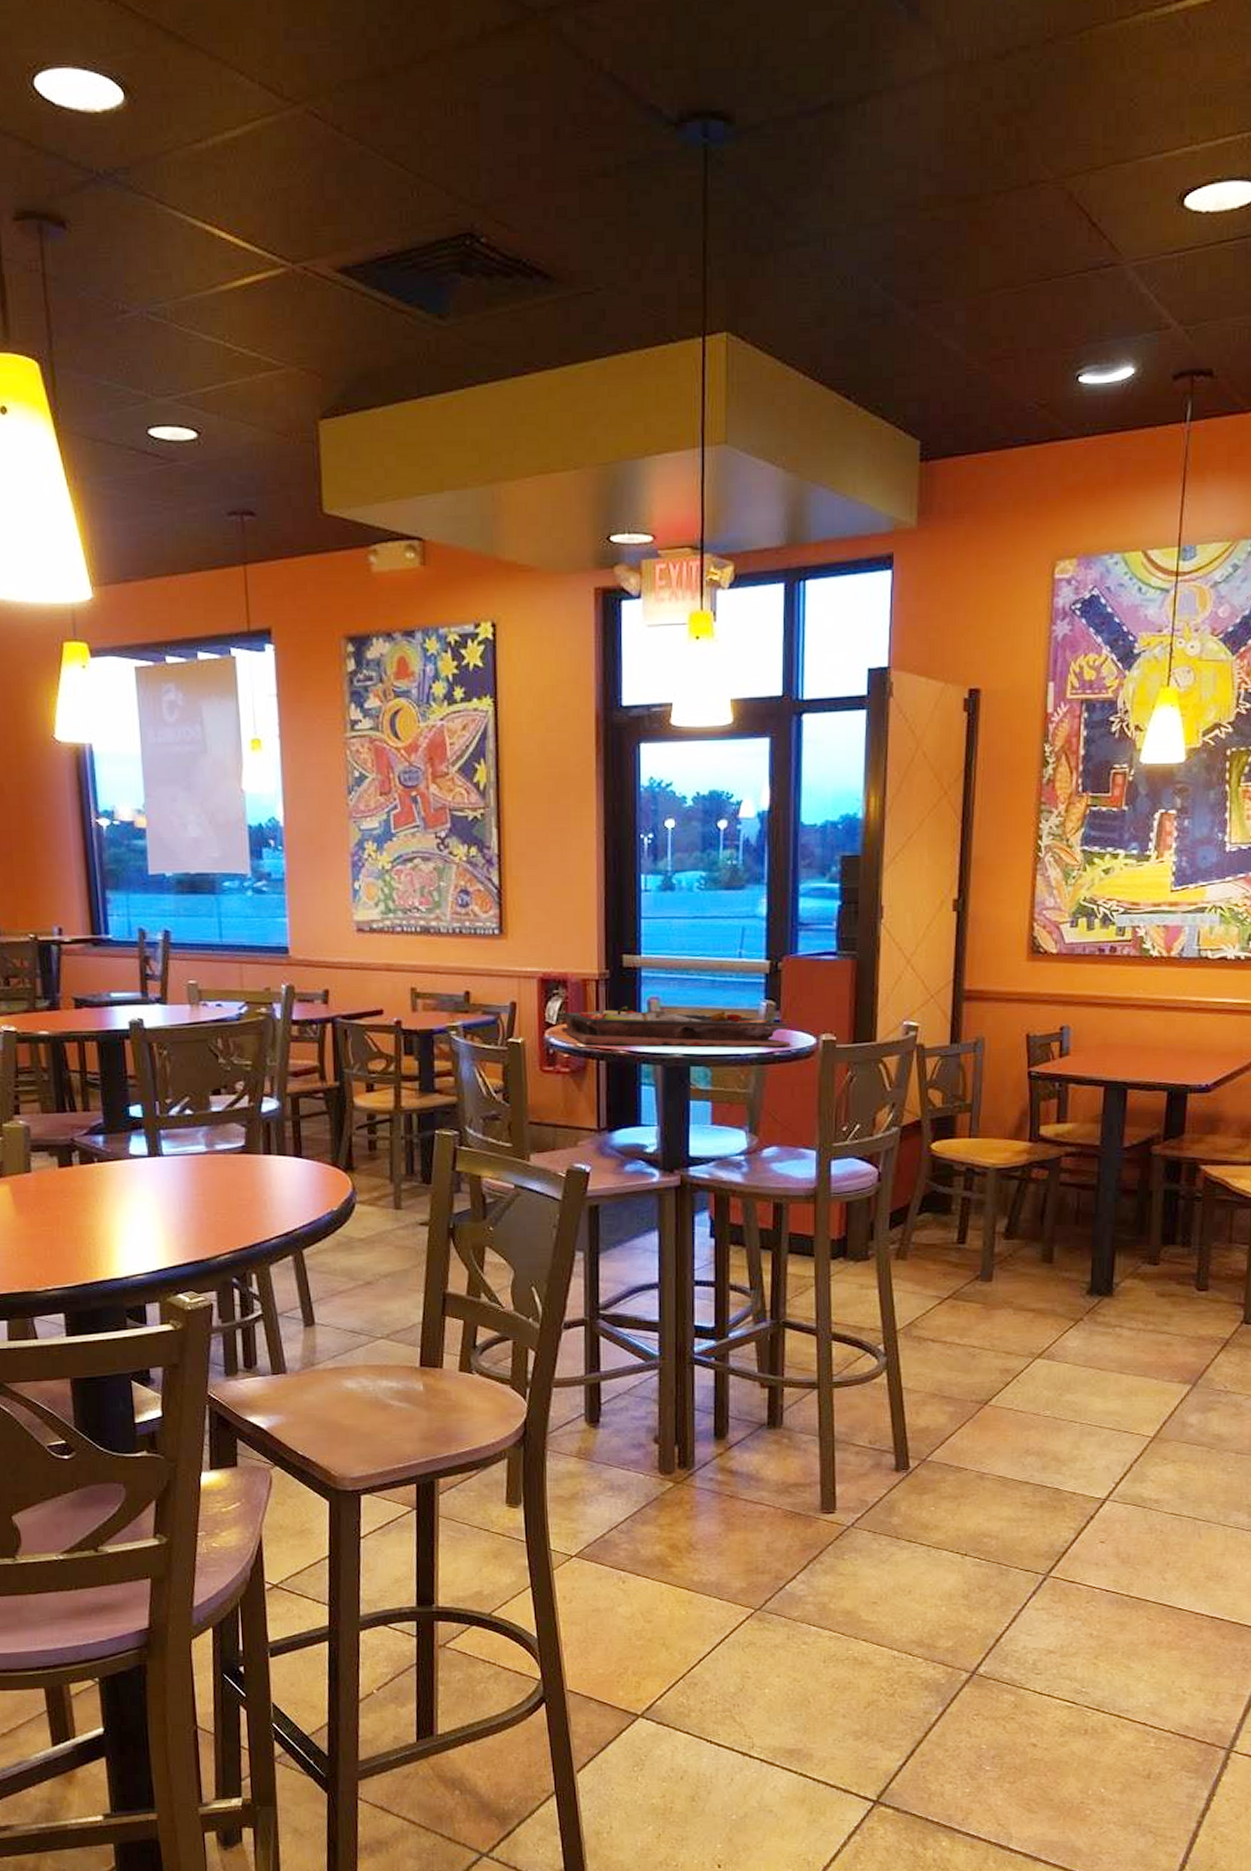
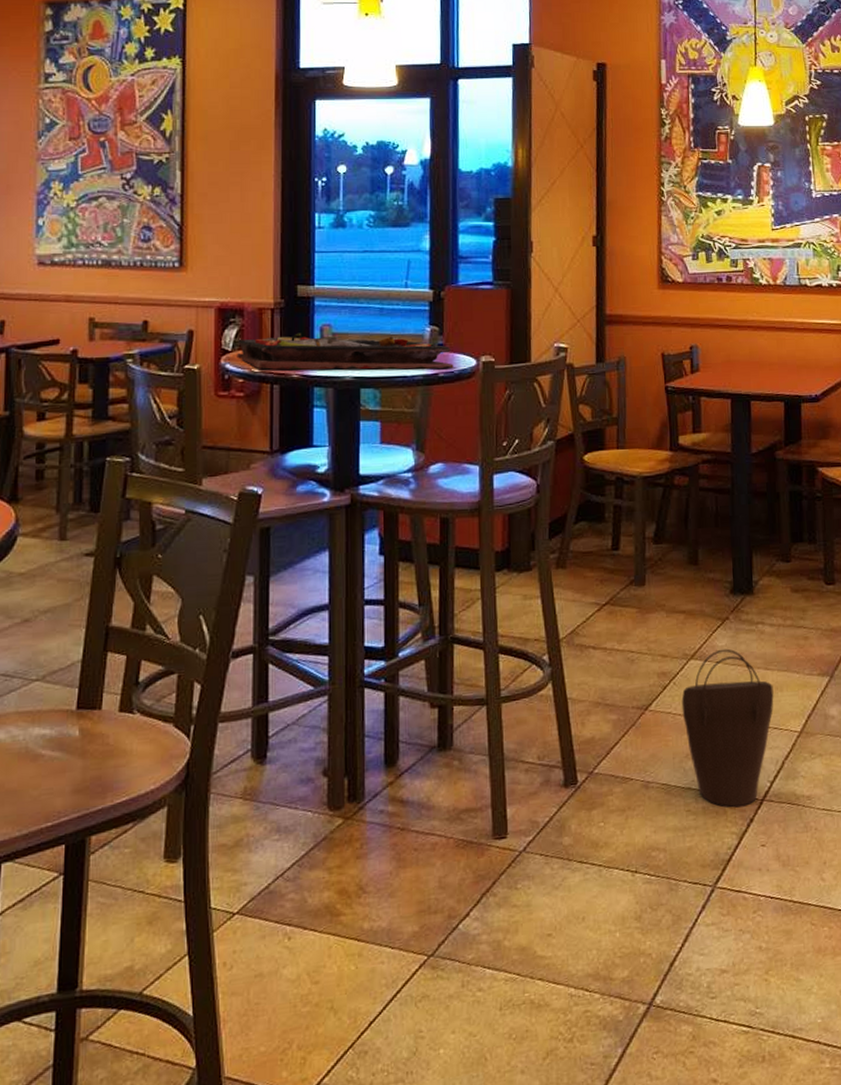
shopping bag: none [1024,1350,1127,1504] -> present [681,648,774,807]

